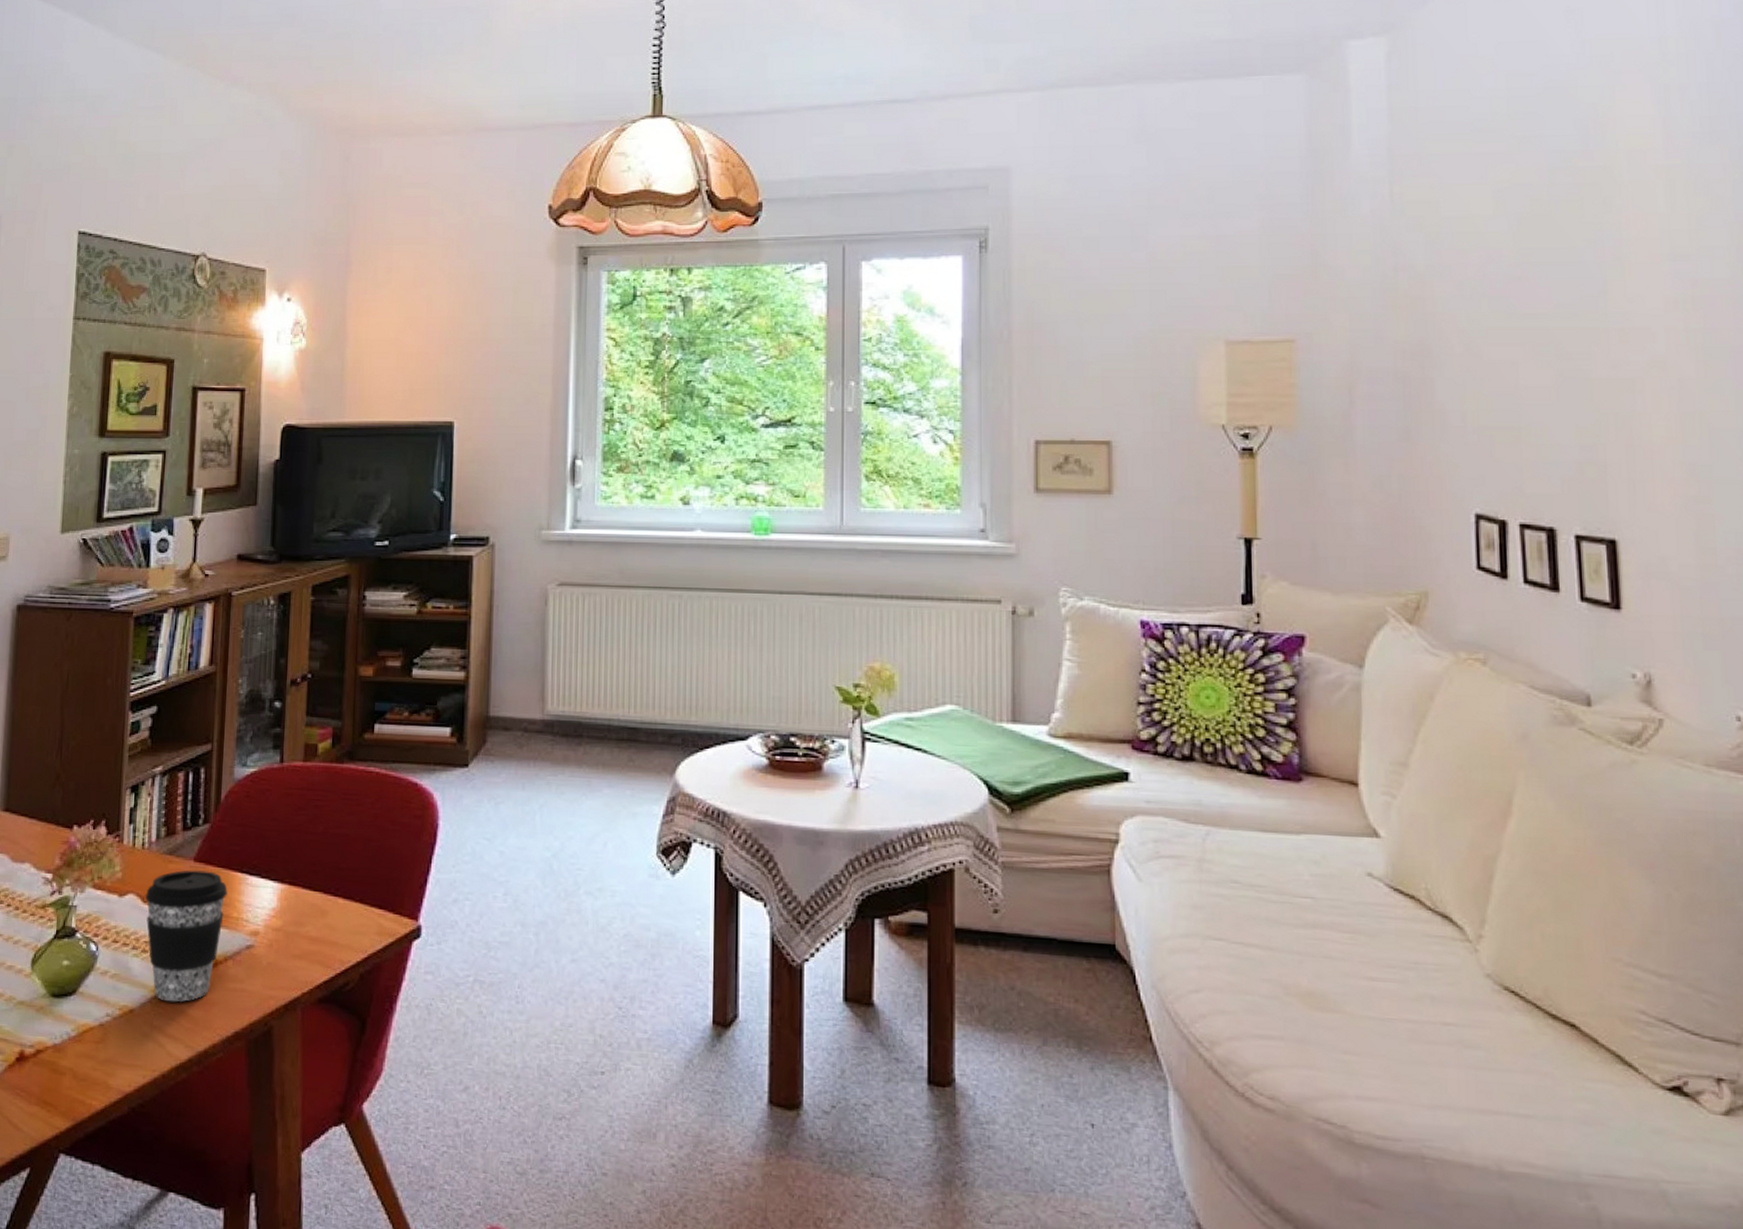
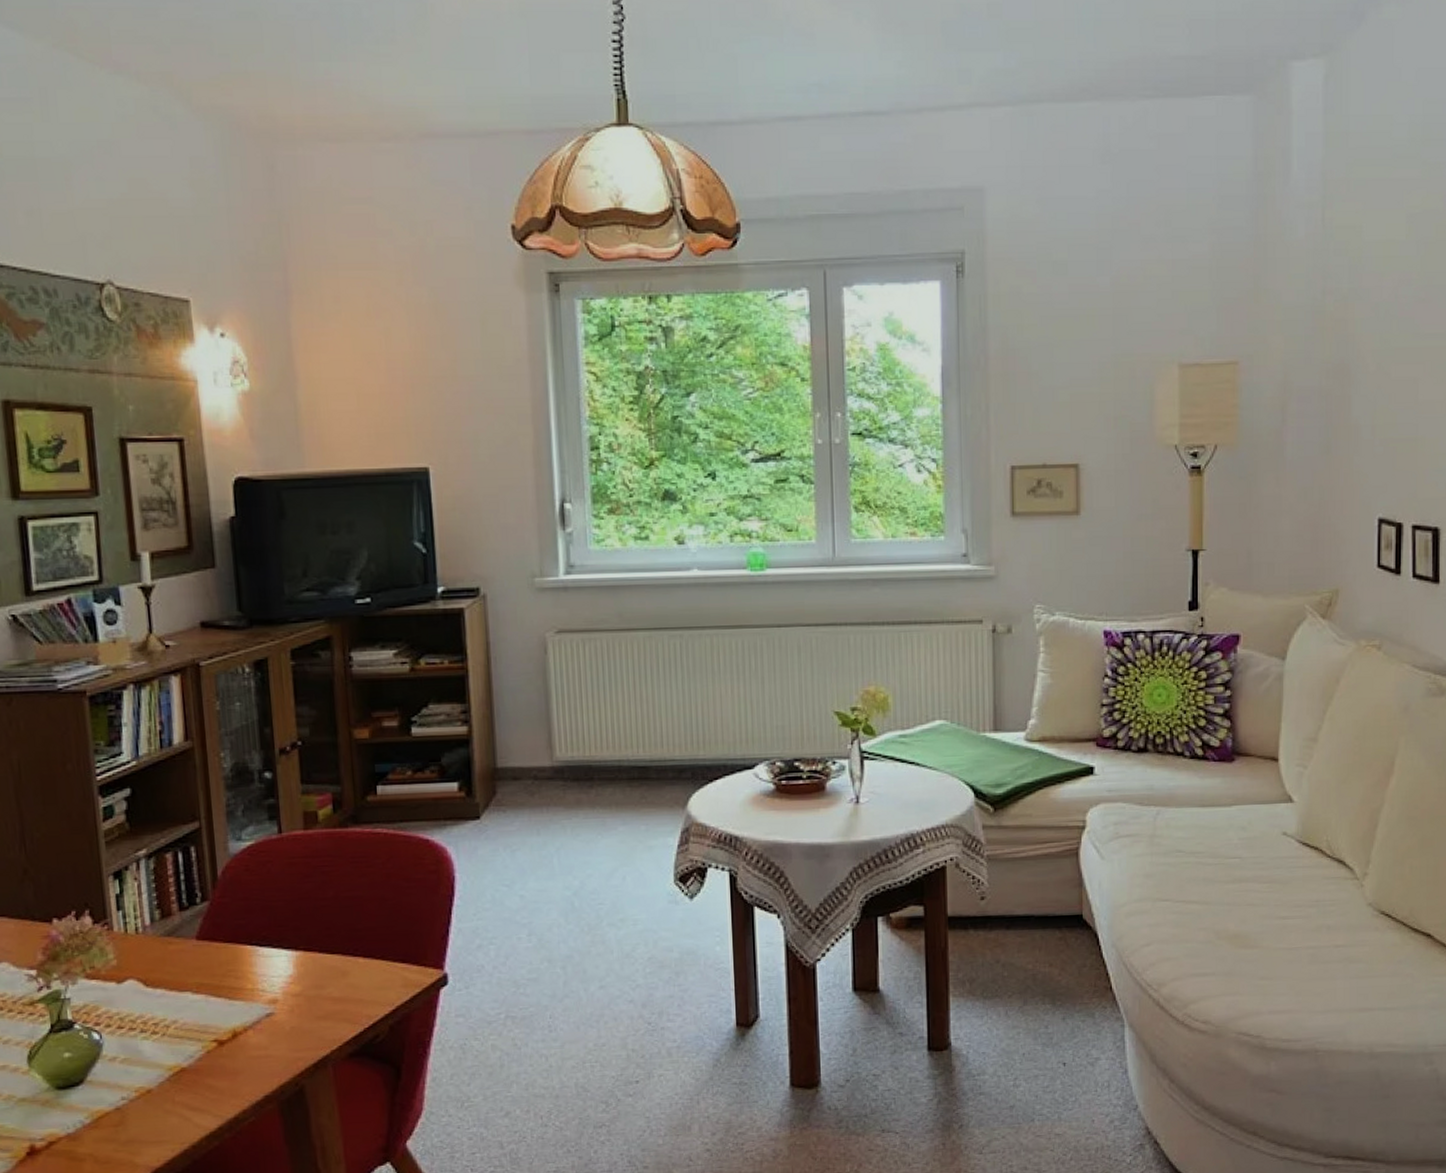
coffee cup: present [145,870,228,1002] -> none [147,947,238,1077]

